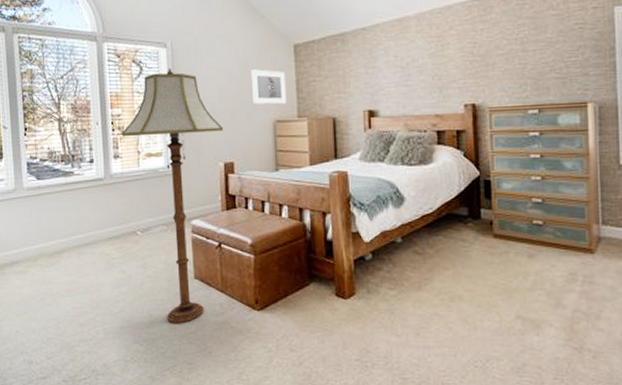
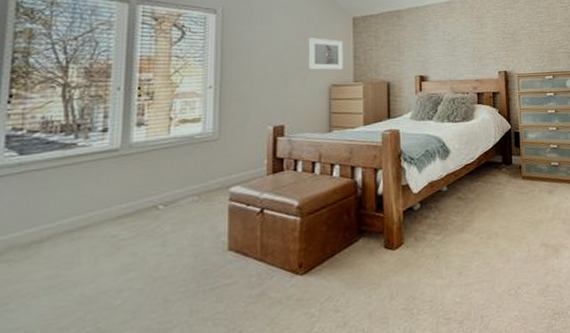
floor lamp: present [121,68,224,323] -> none [149,33,275,305]

